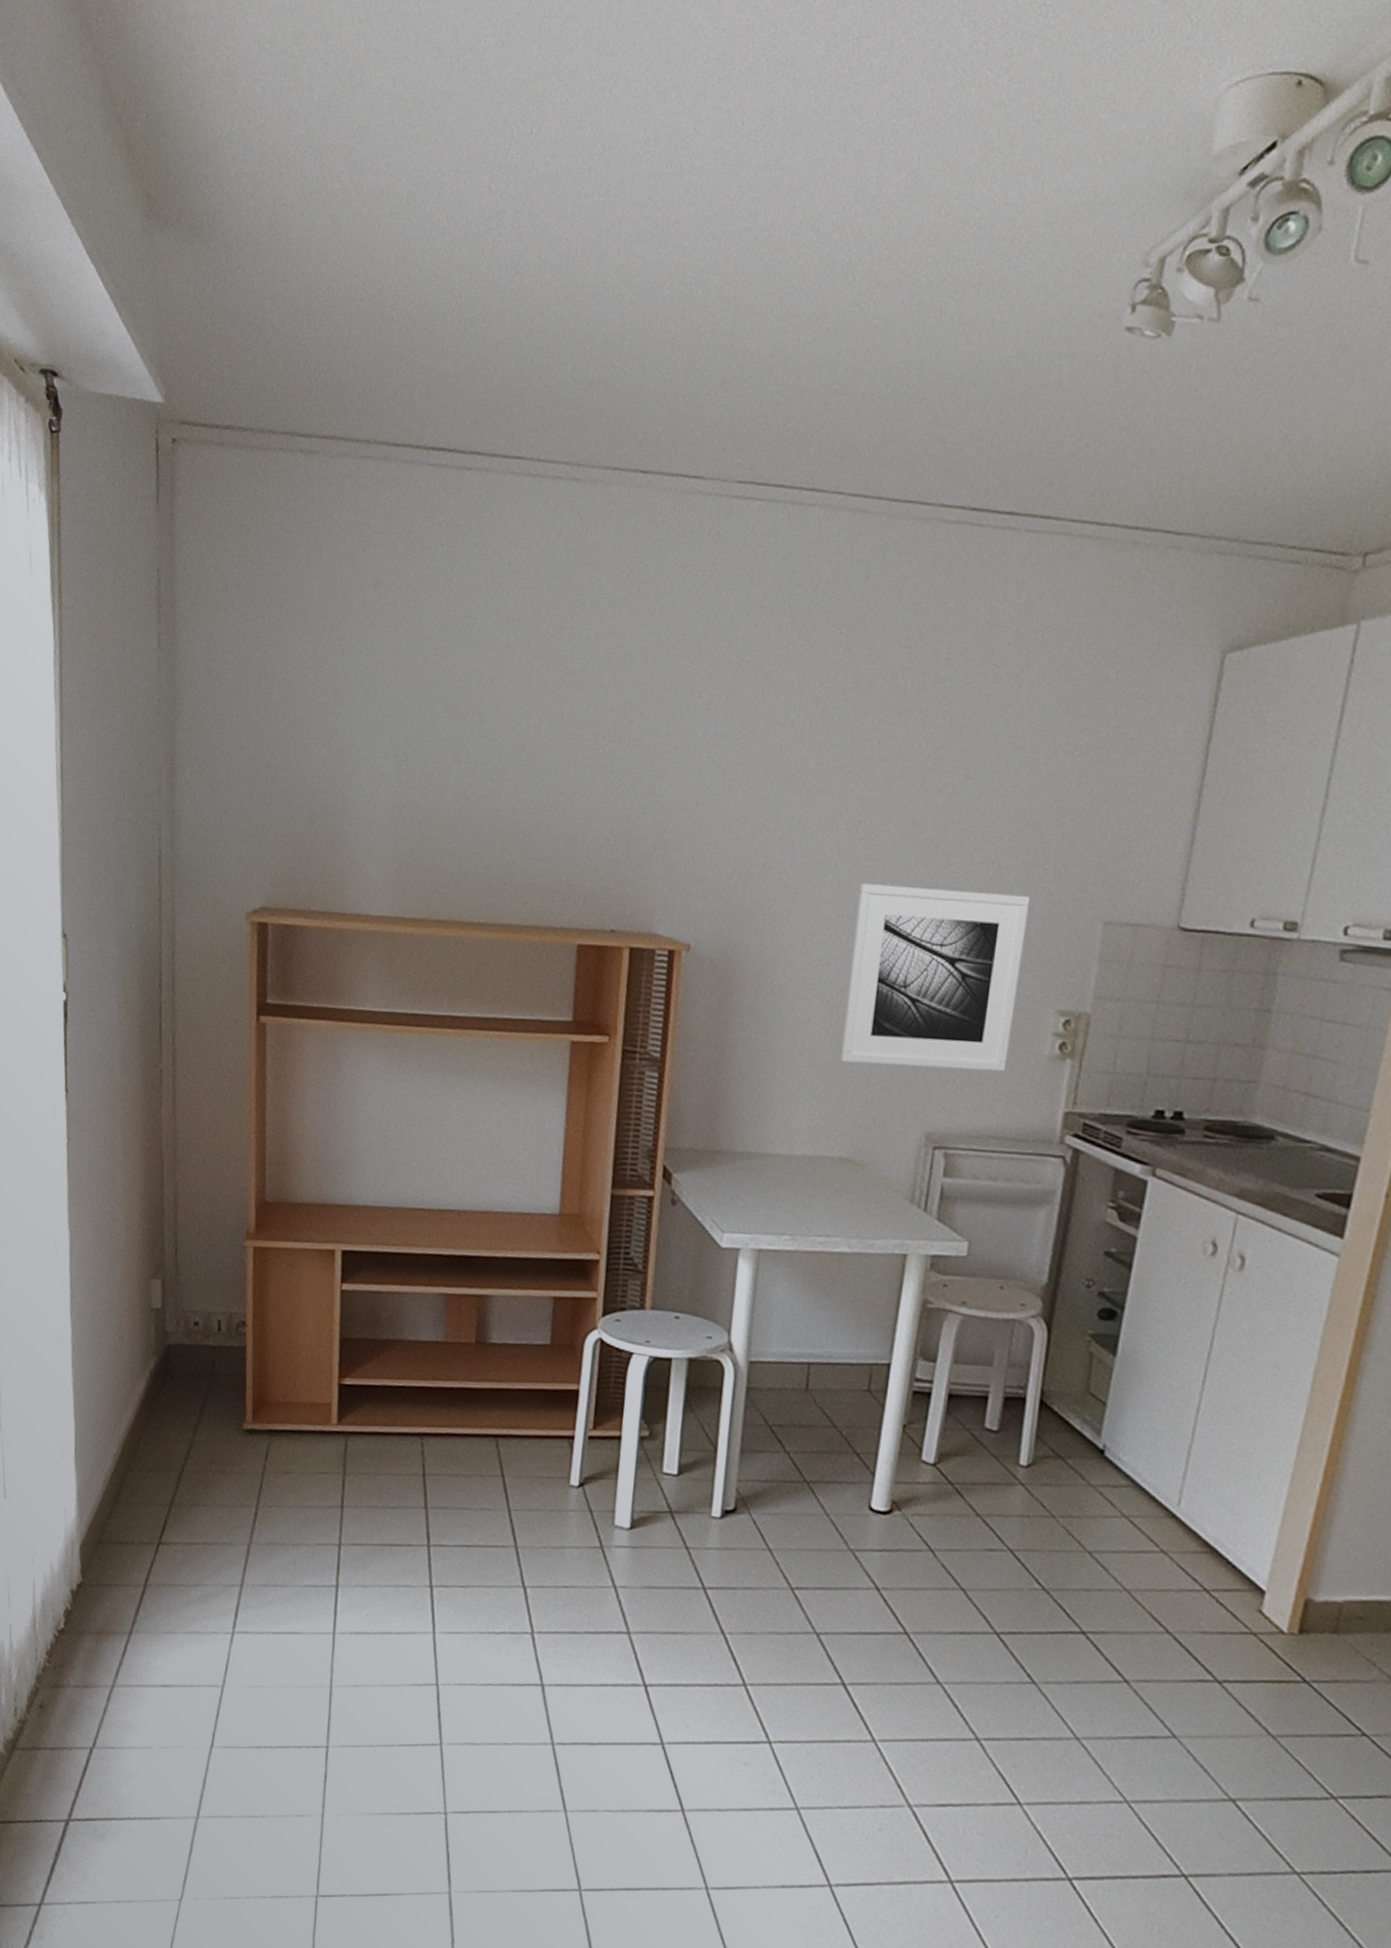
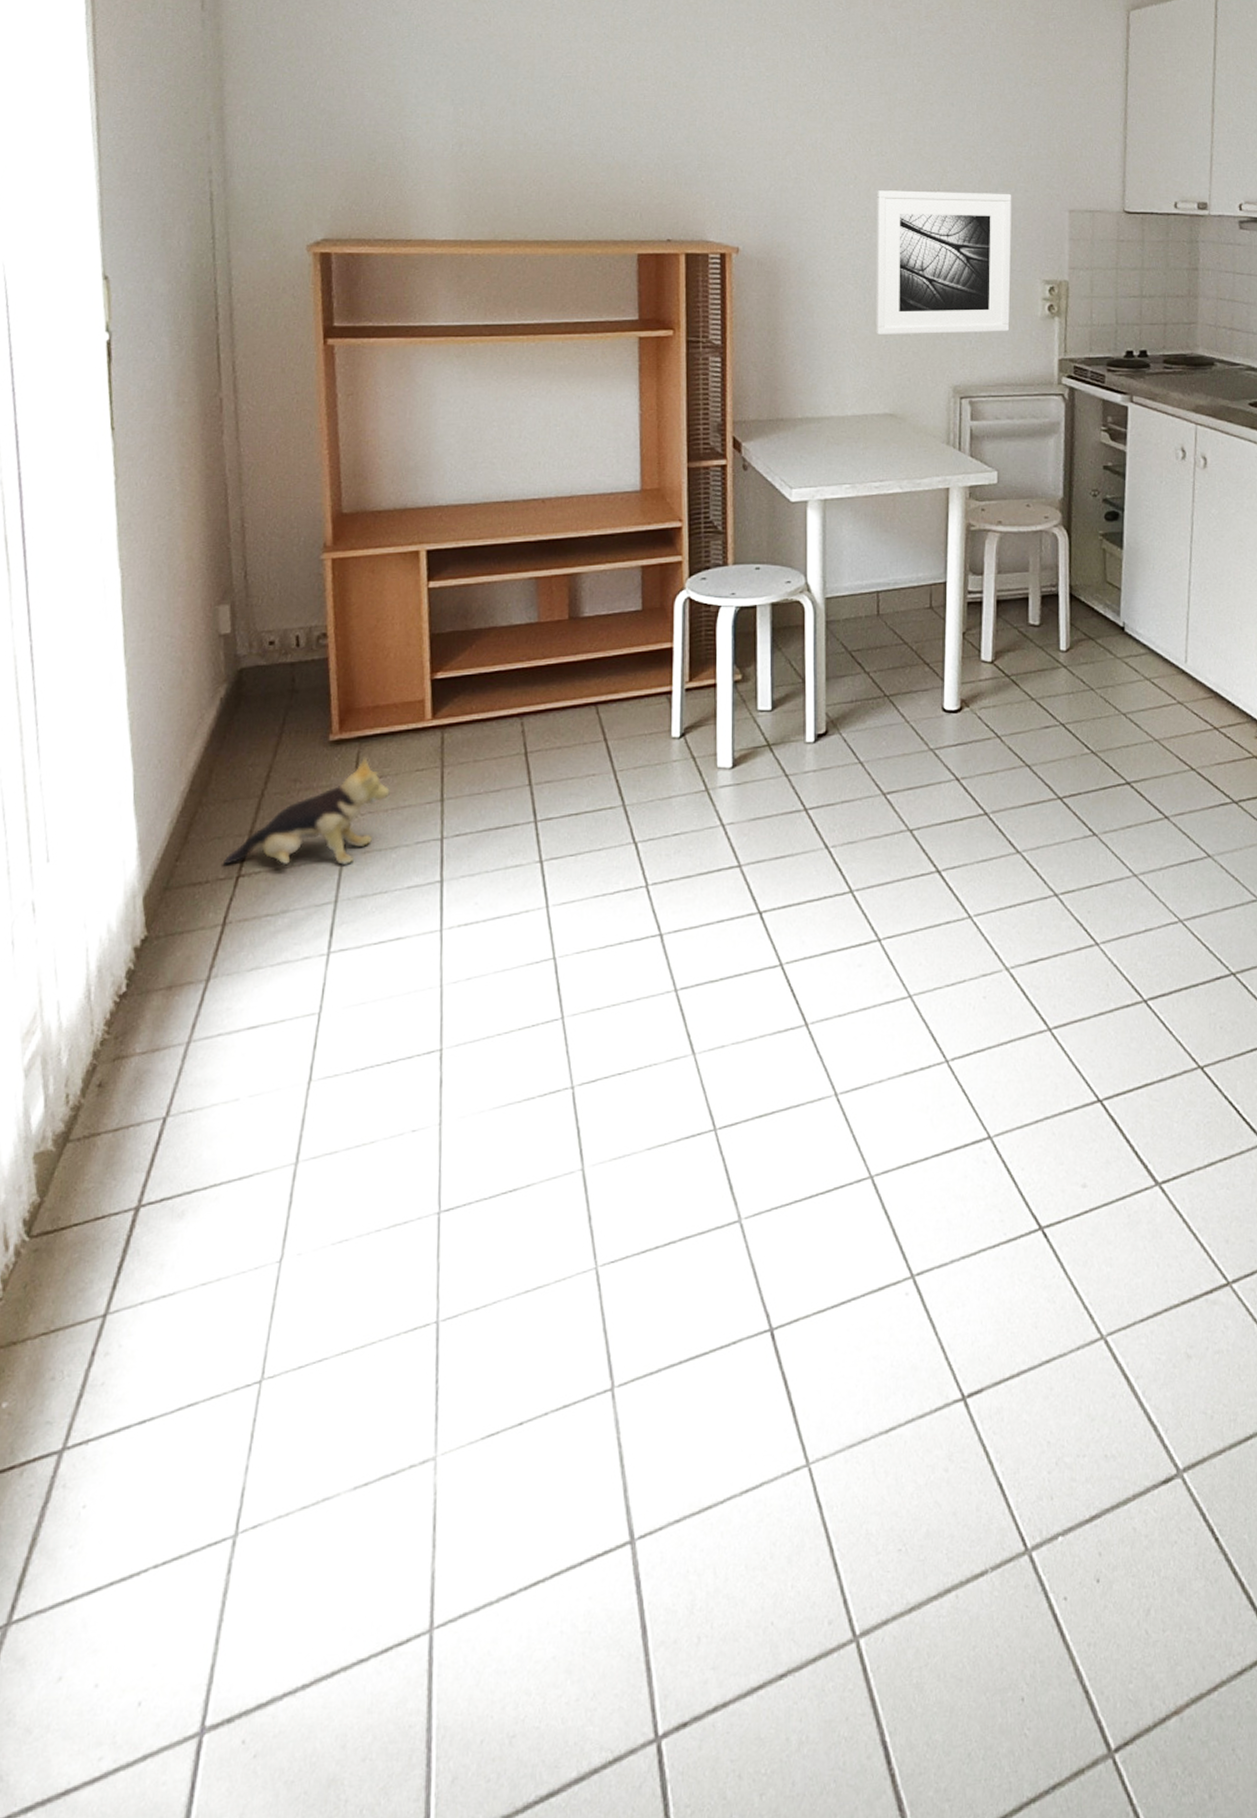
plush toy: none [147,1450,295,1554] -> present [223,756,390,866]

